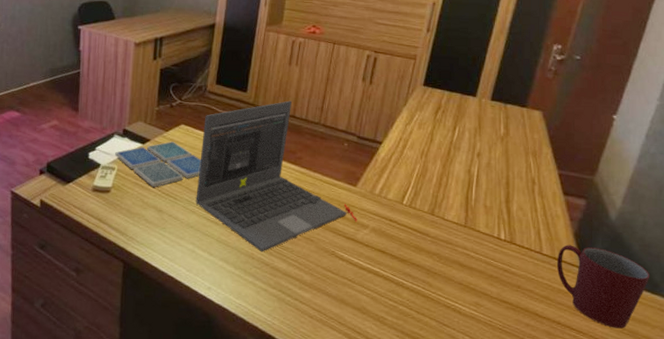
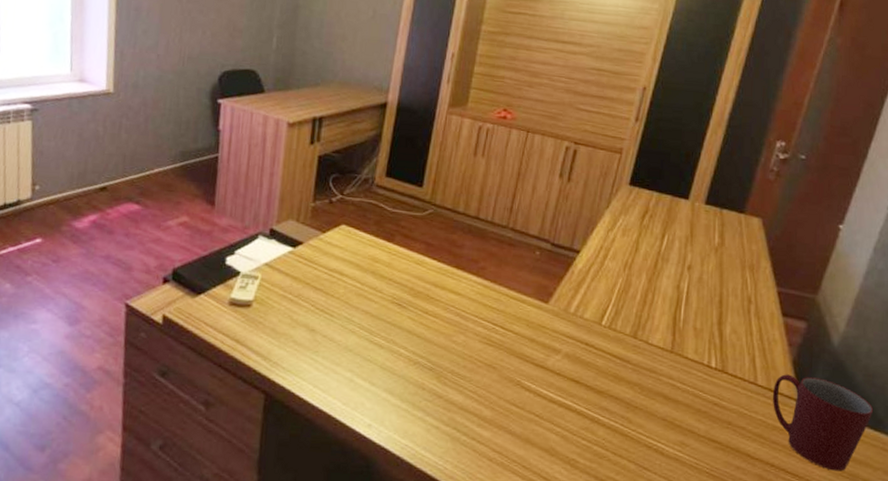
drink coaster: present [115,141,201,188] -> none [259,245,364,302]
laptop: present [195,100,357,252] -> none [356,198,548,382]

